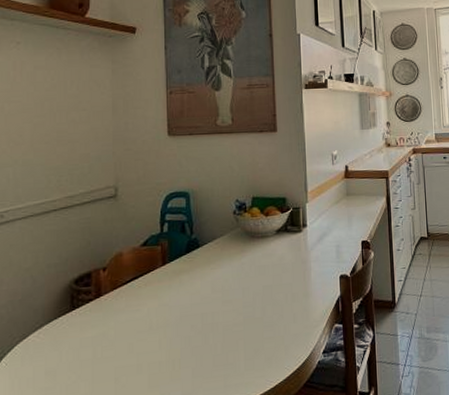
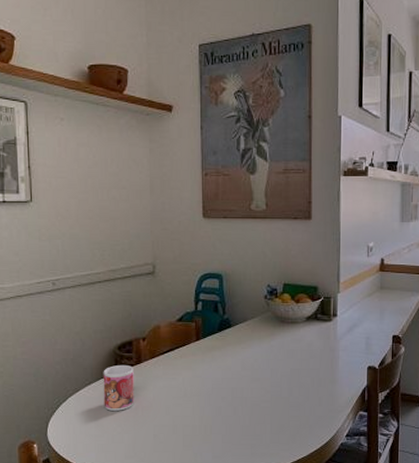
mug: none [56,300,94,356] -> present [103,364,135,411]

